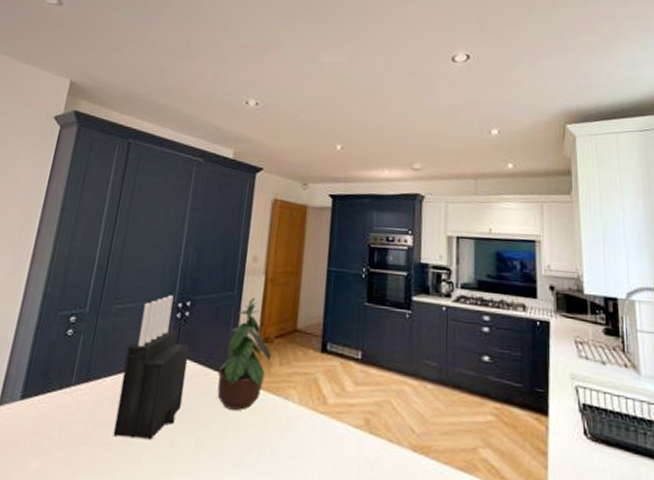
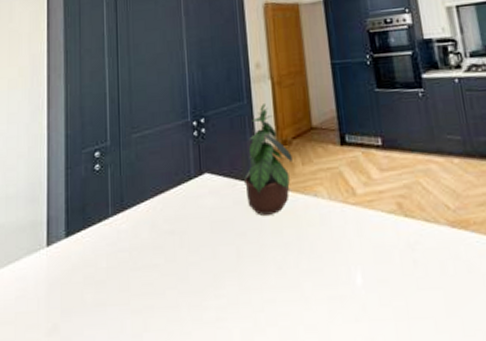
knife block: present [112,295,190,440] -> none [154,115,216,259]

